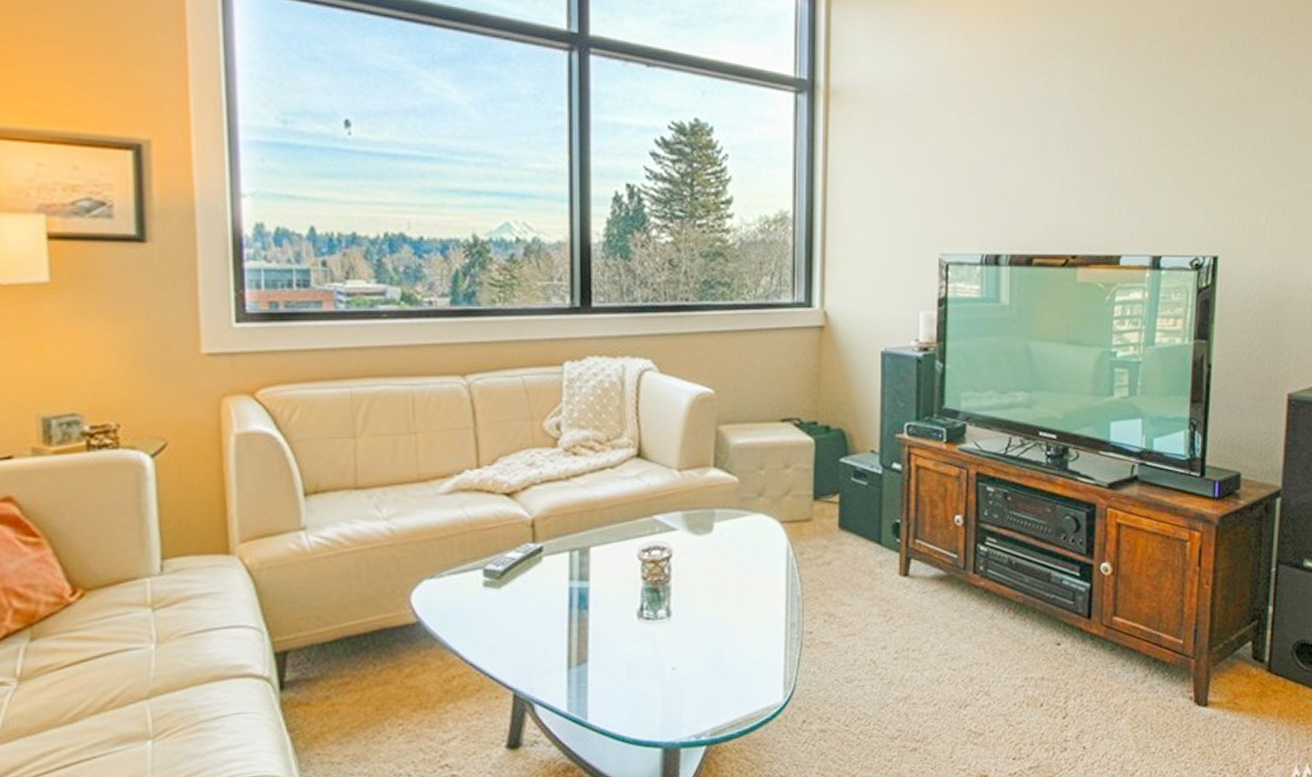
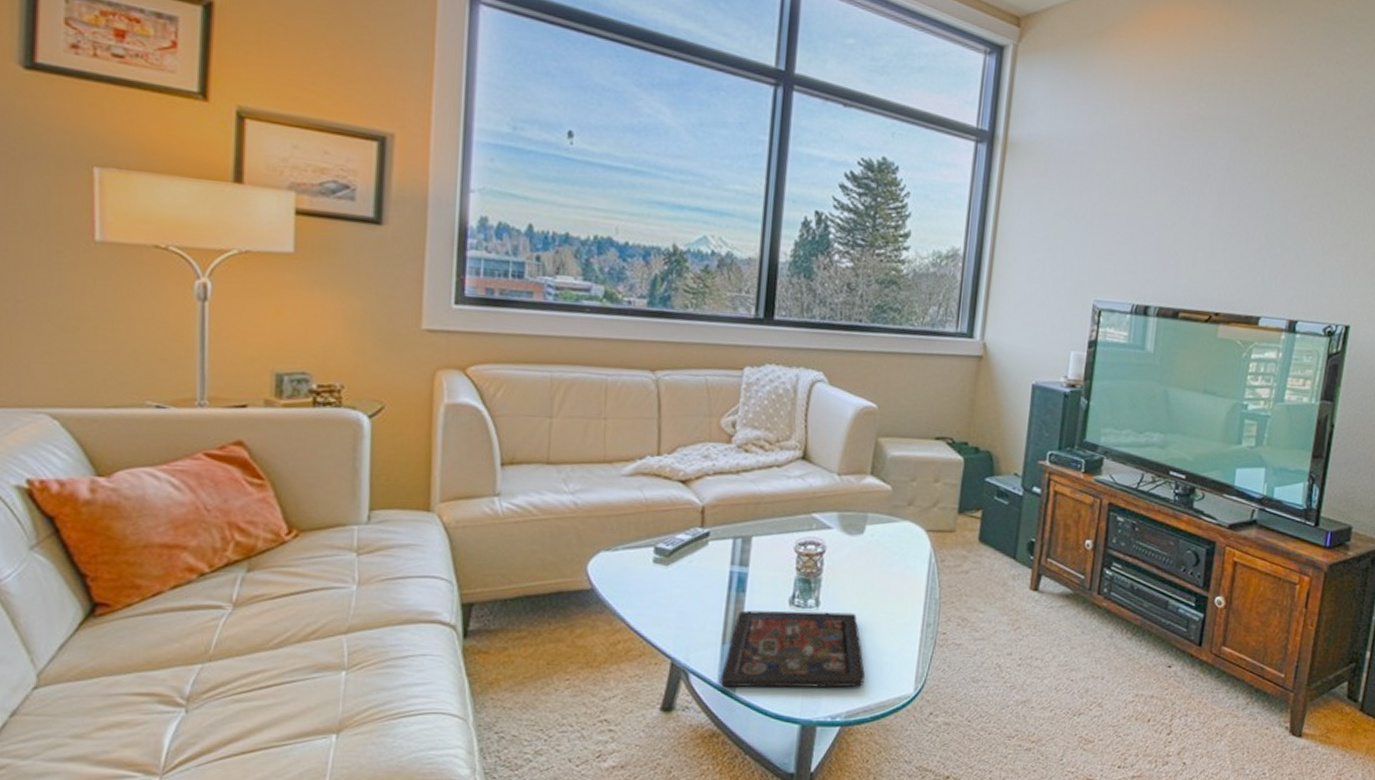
decorative tray: none [569,620,727,716] -> present [720,610,865,688]

